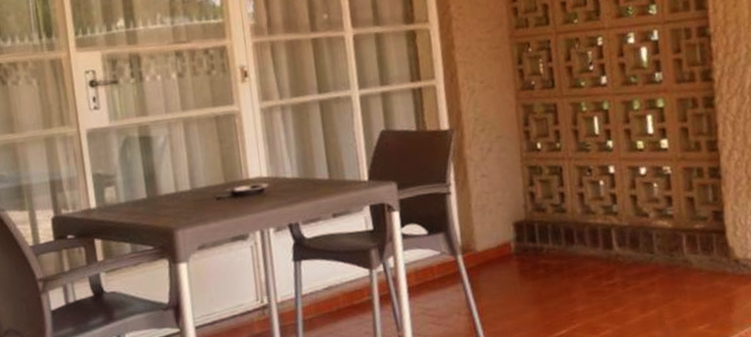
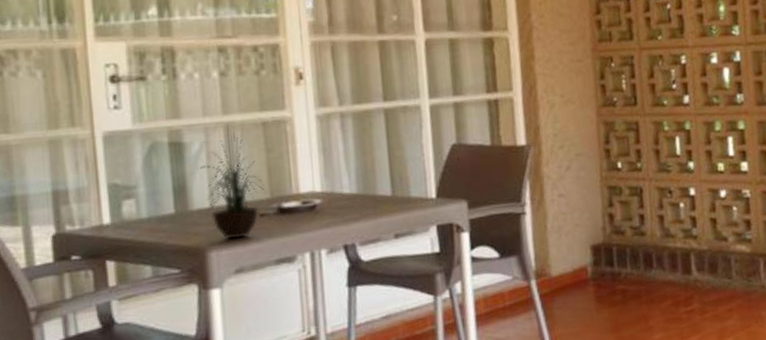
potted plant: none [163,118,224,220] -> present [197,123,269,239]

